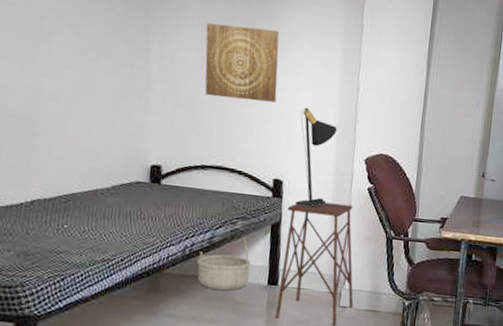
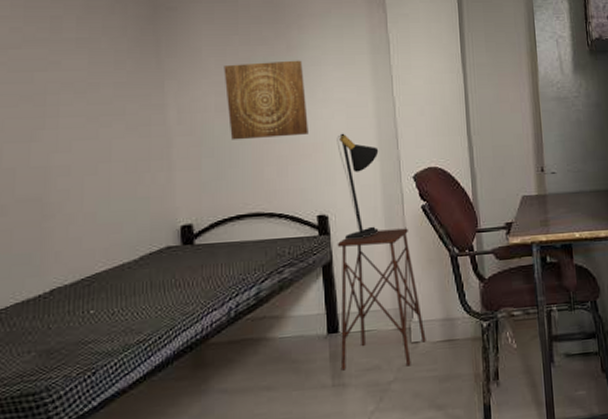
basket: present [196,235,252,291] -> none [244,283,307,352]

